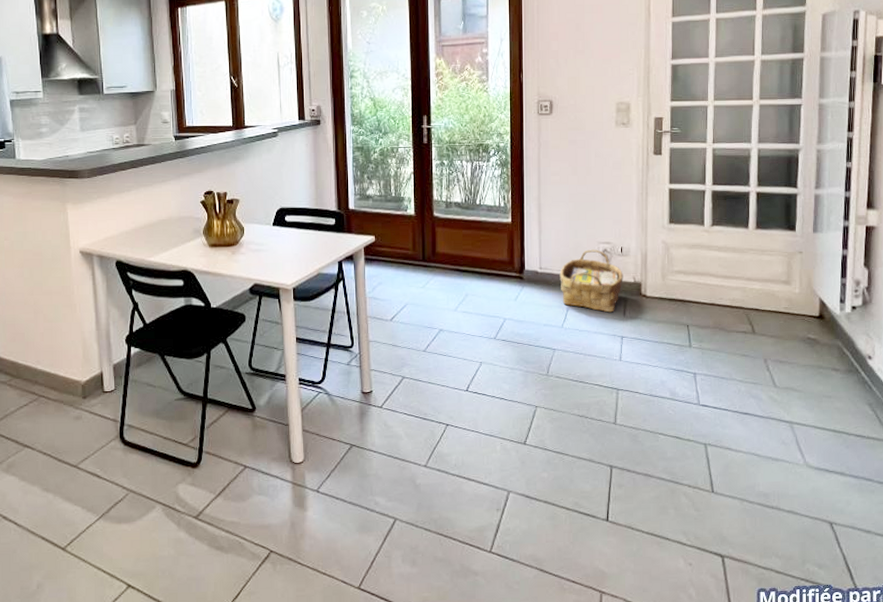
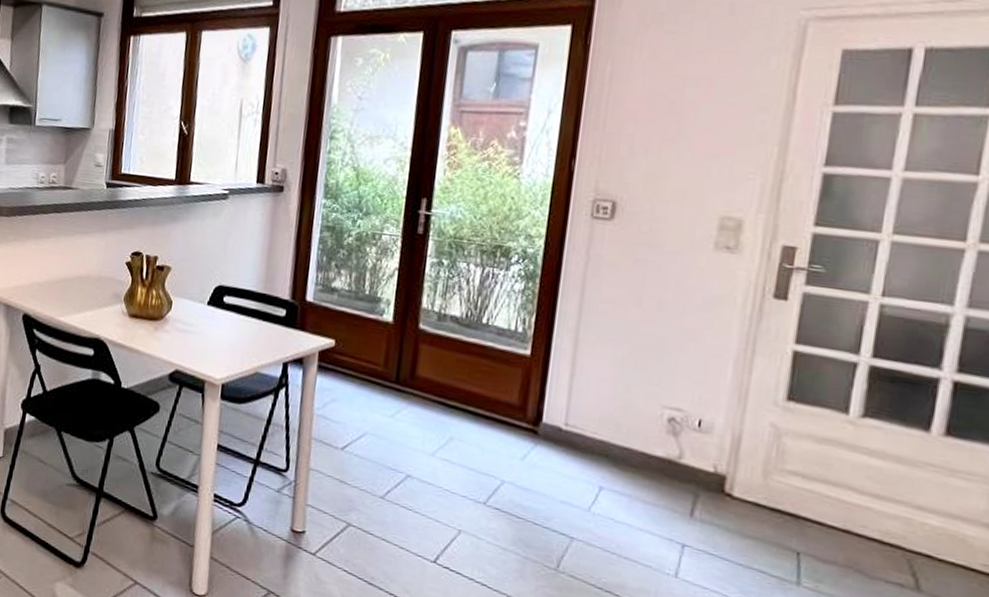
woven basket: present [559,249,623,313] -> none [594,413,698,508]

